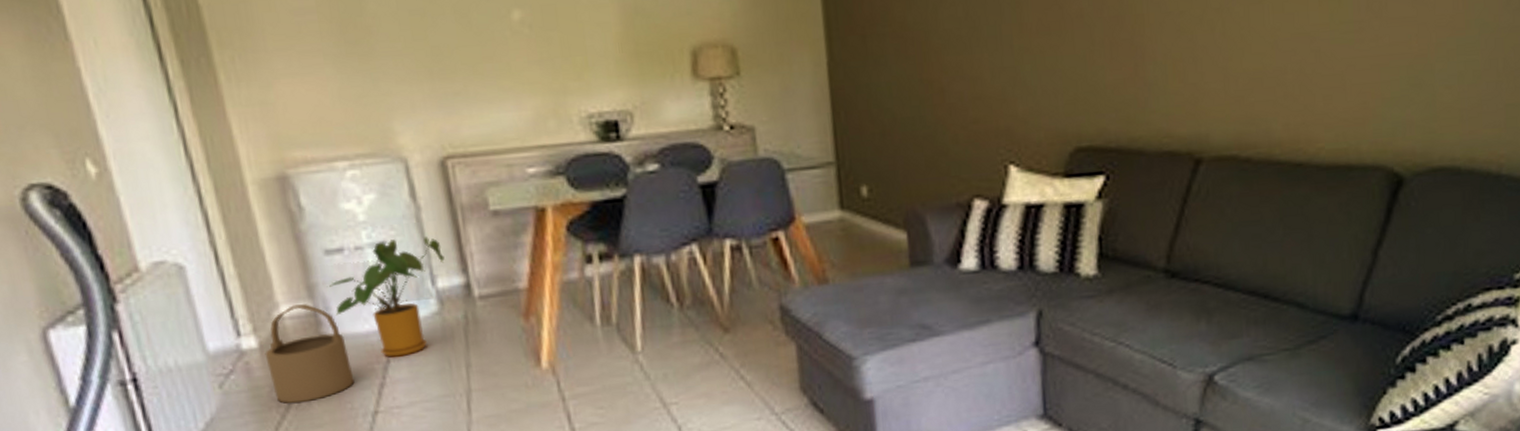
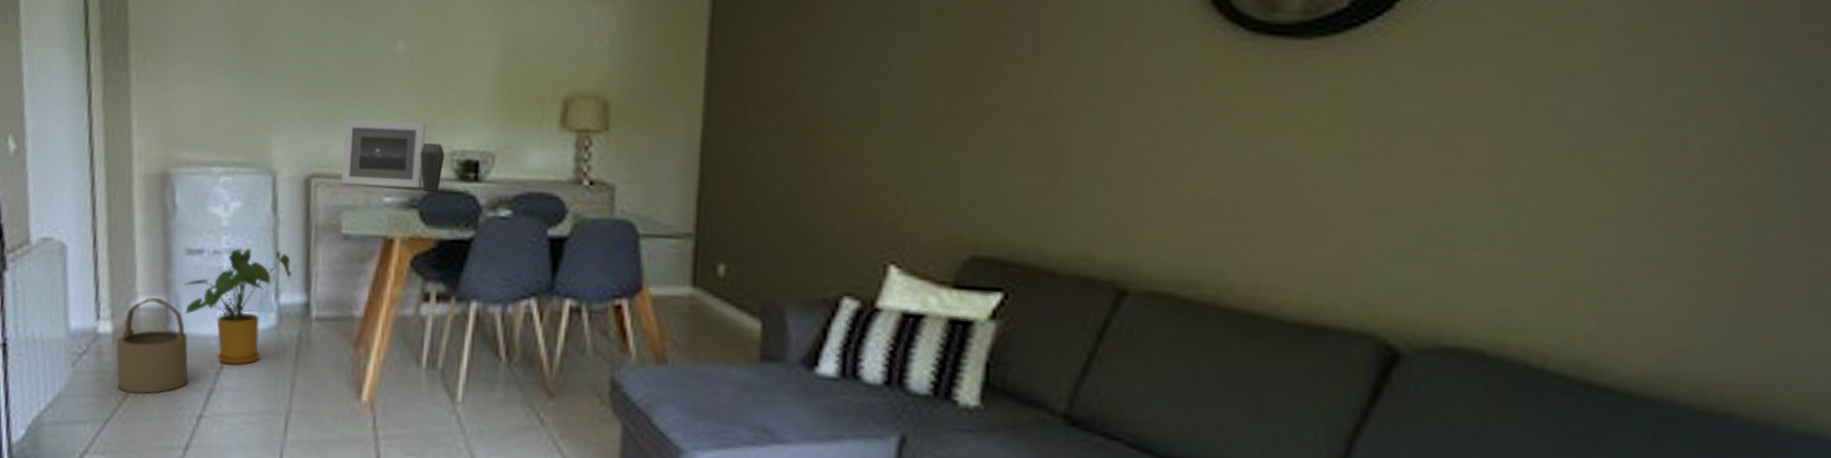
picture frame: none [472,89,565,162] -> present [340,119,426,190]
vase: none [556,108,583,157] -> present [420,142,445,192]

